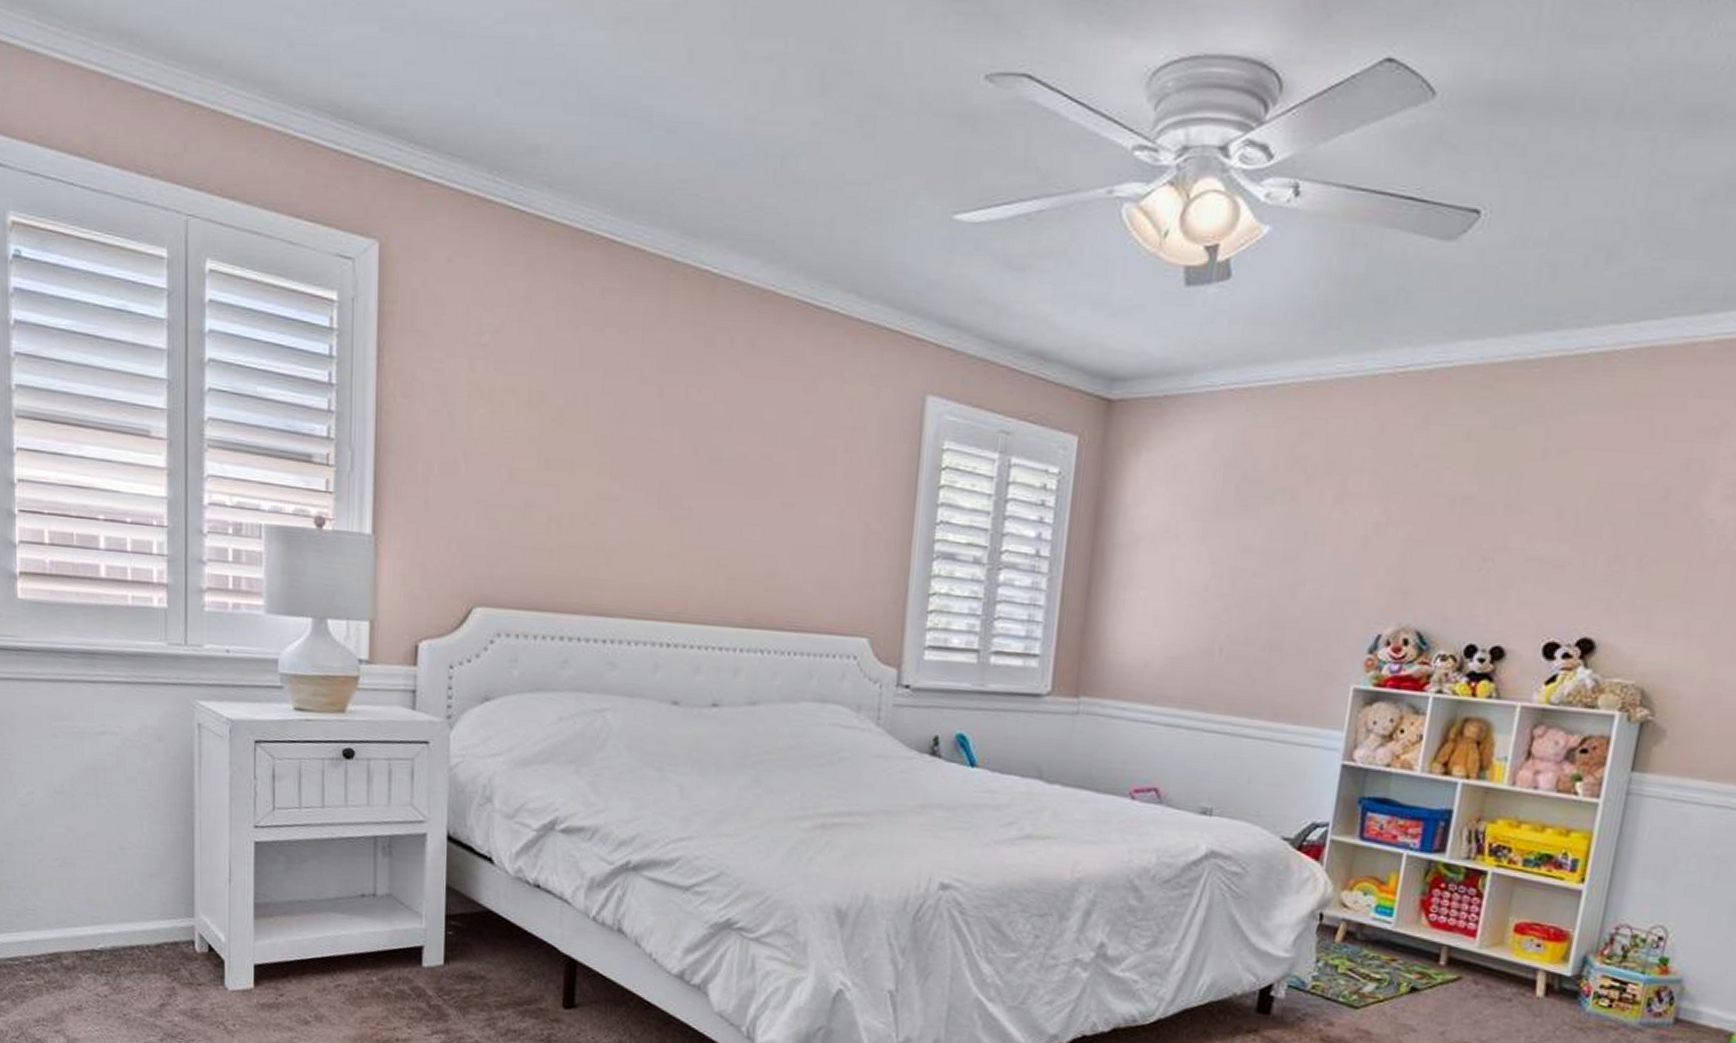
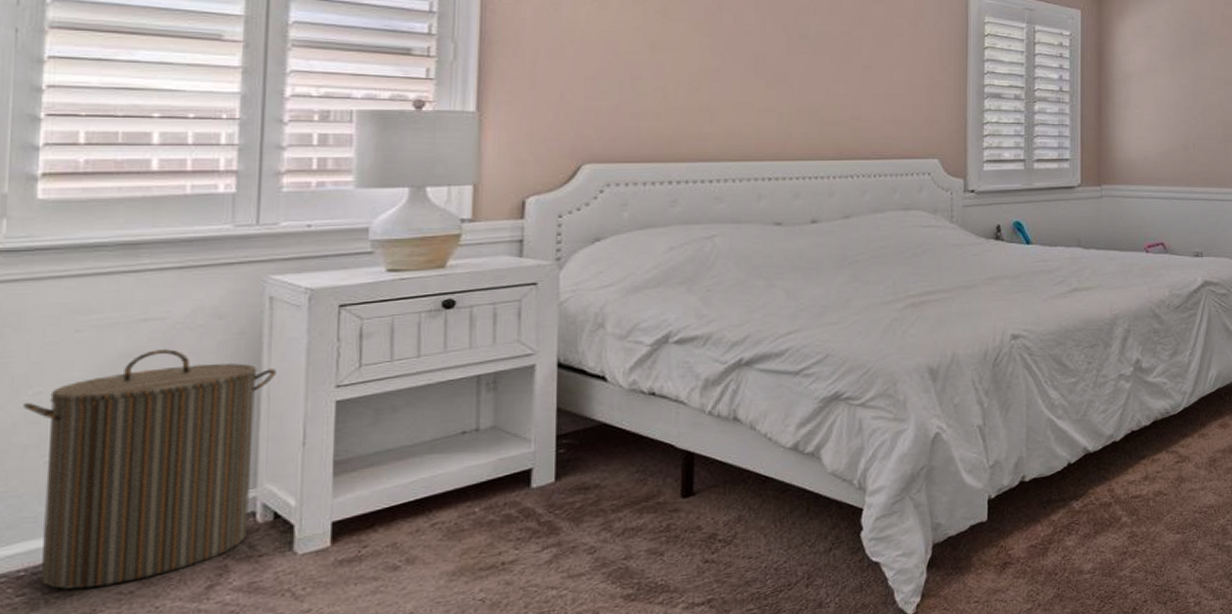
laundry hamper: none [21,764,206,986] -> present [23,348,276,589]

